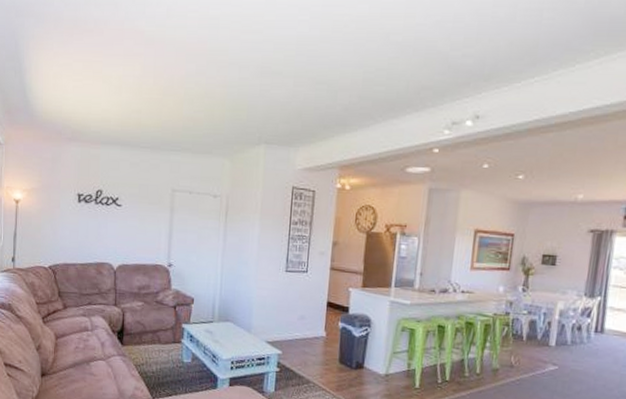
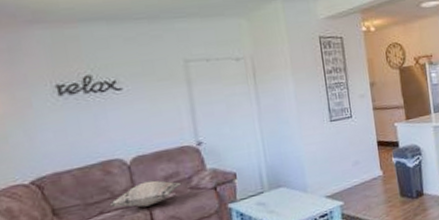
decorative pillow: none [96,287,150,308] -> present [109,180,182,208]

